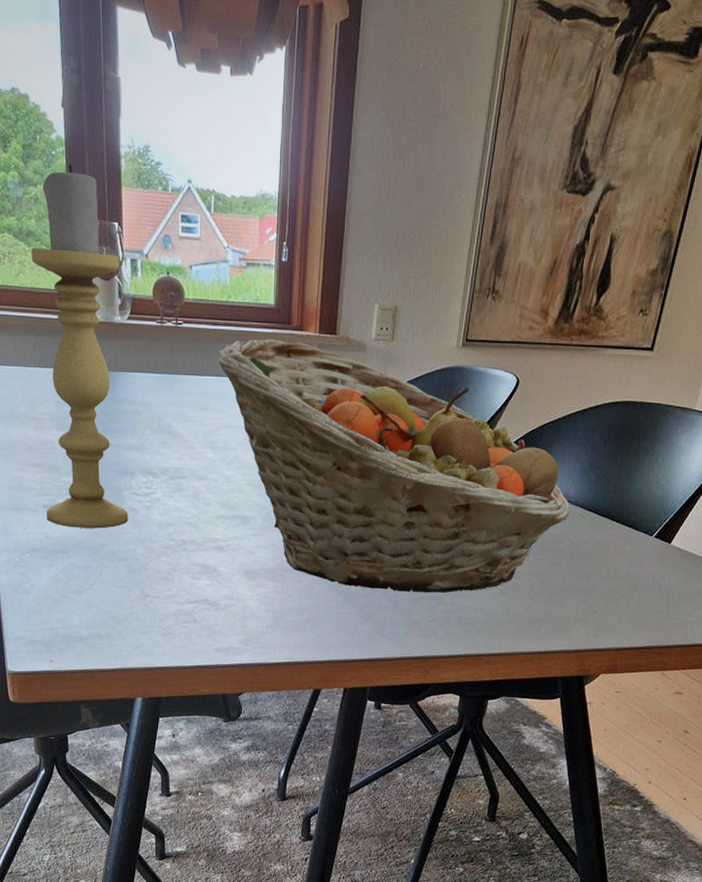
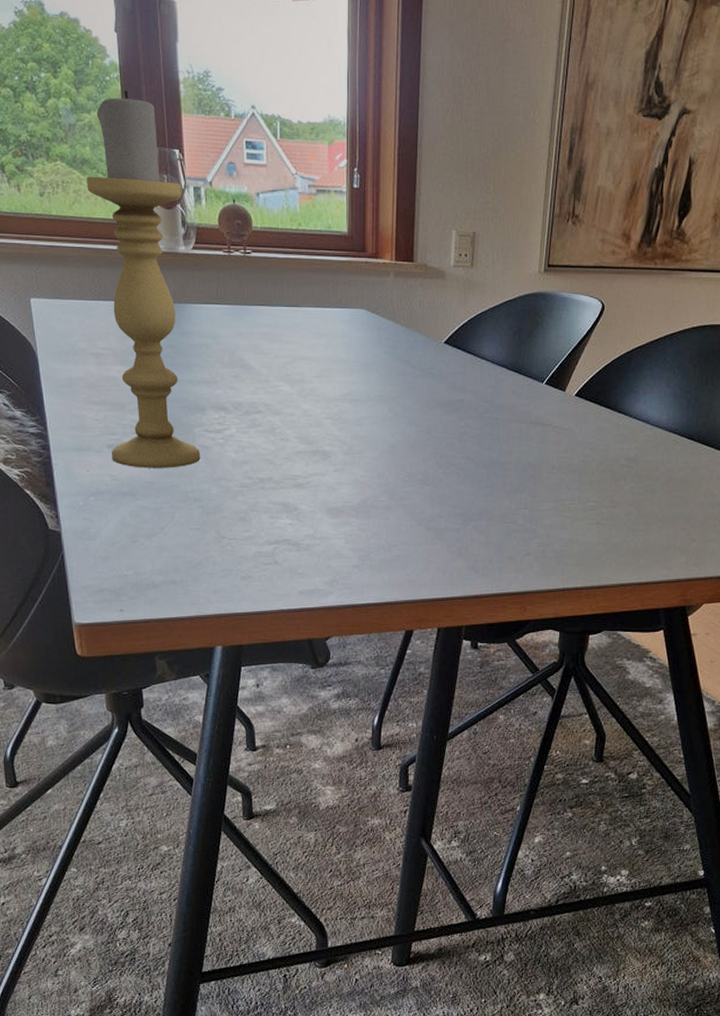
fruit basket: present [218,339,569,593] -> none [291,267,662,525]

